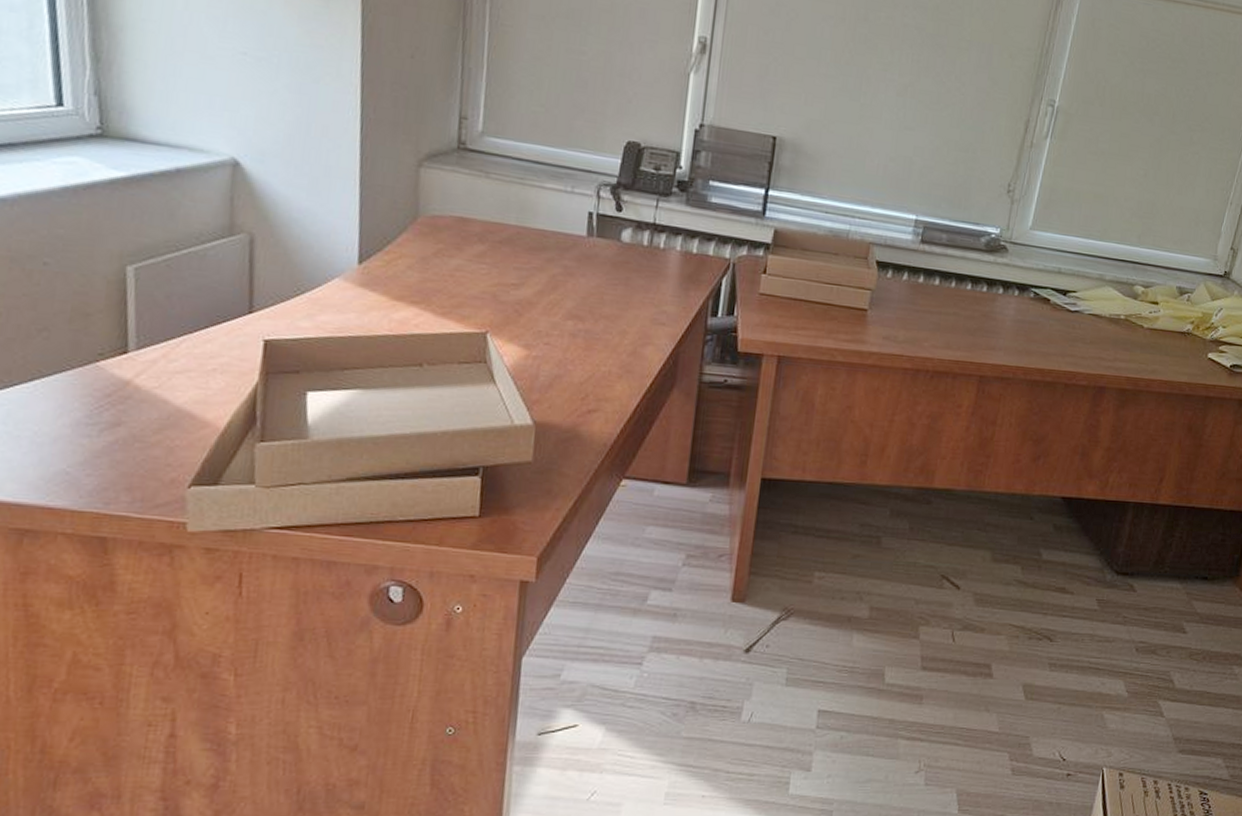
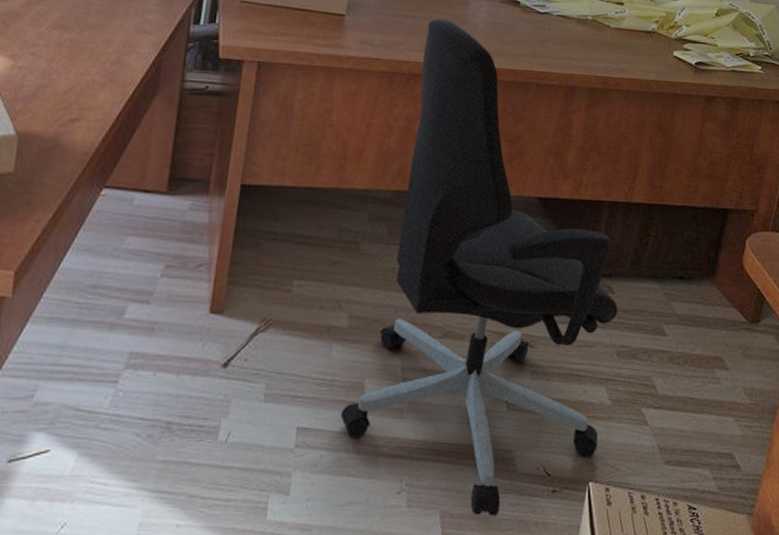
office chair: none [860,315,1139,796] -> present [340,19,618,517]

